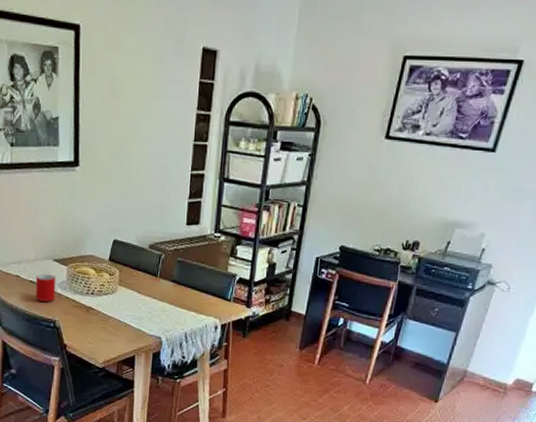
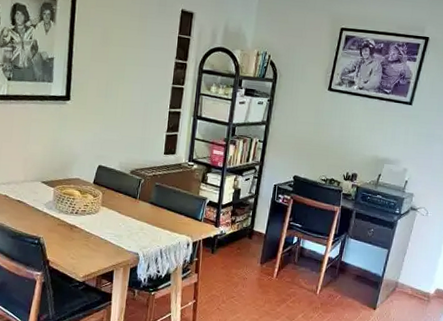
cup: present [35,274,56,302] -> none [22,194,43,220]

